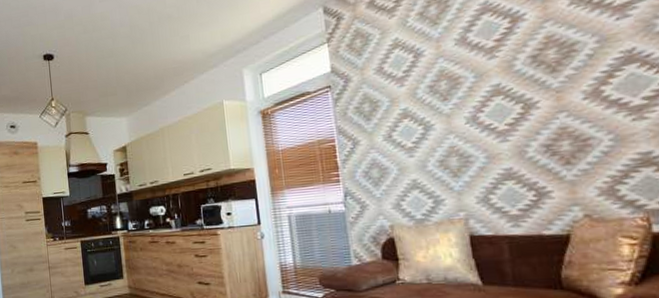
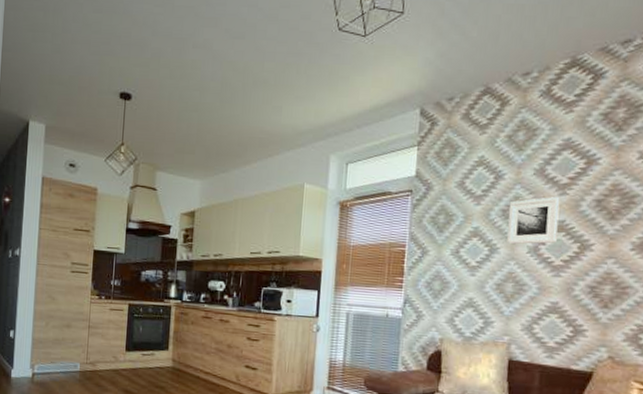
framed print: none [436,62,496,119] -> present [507,197,560,245]

